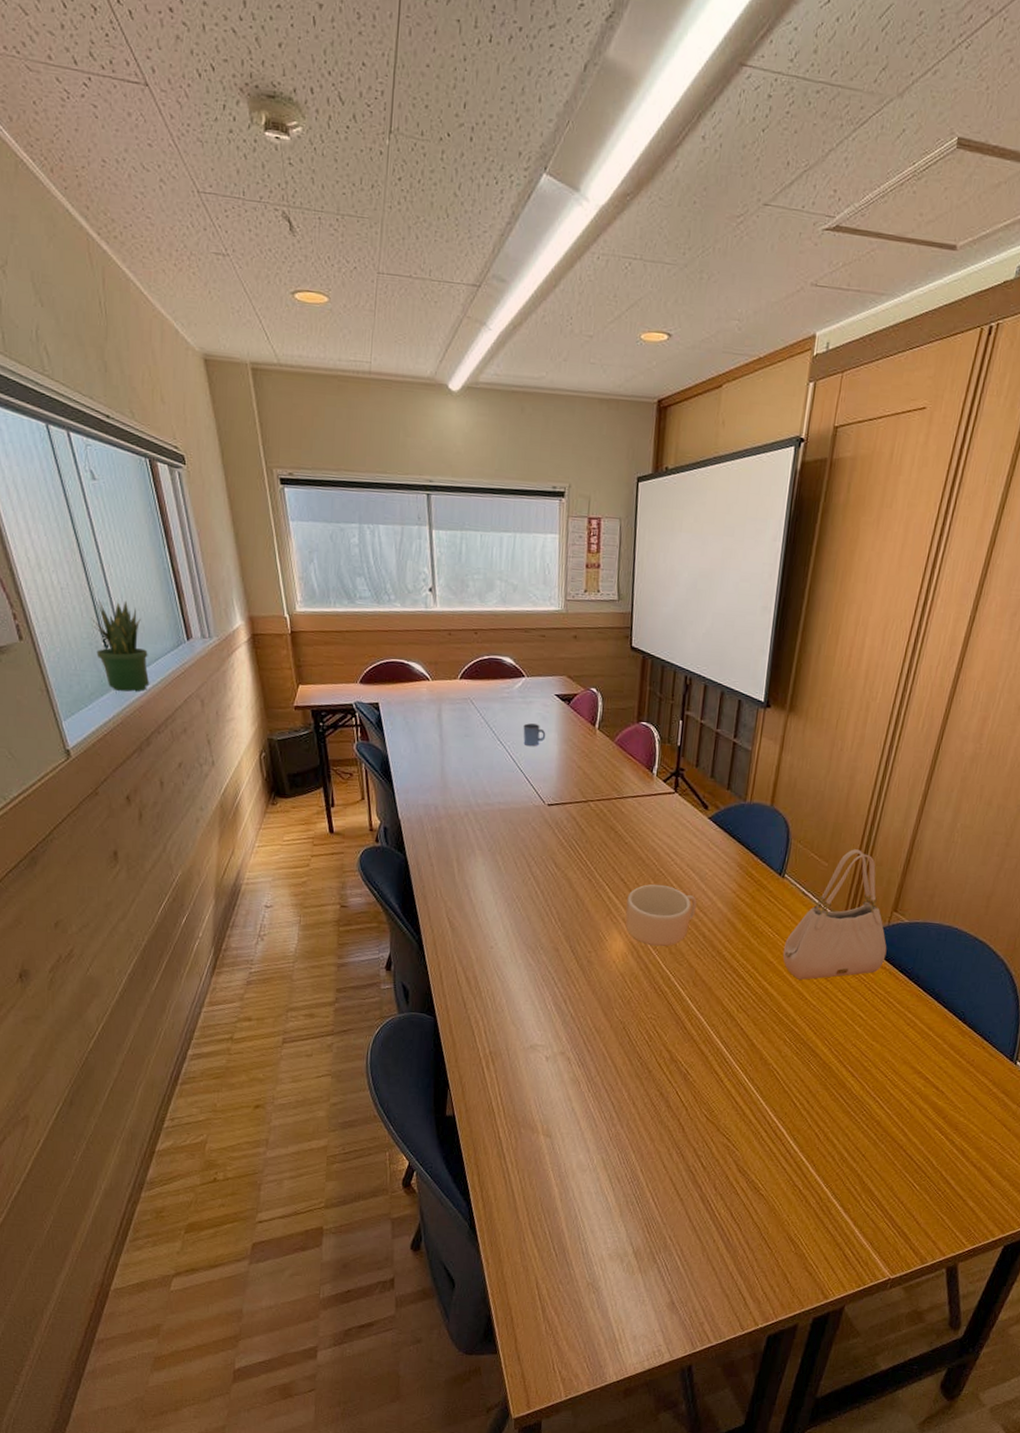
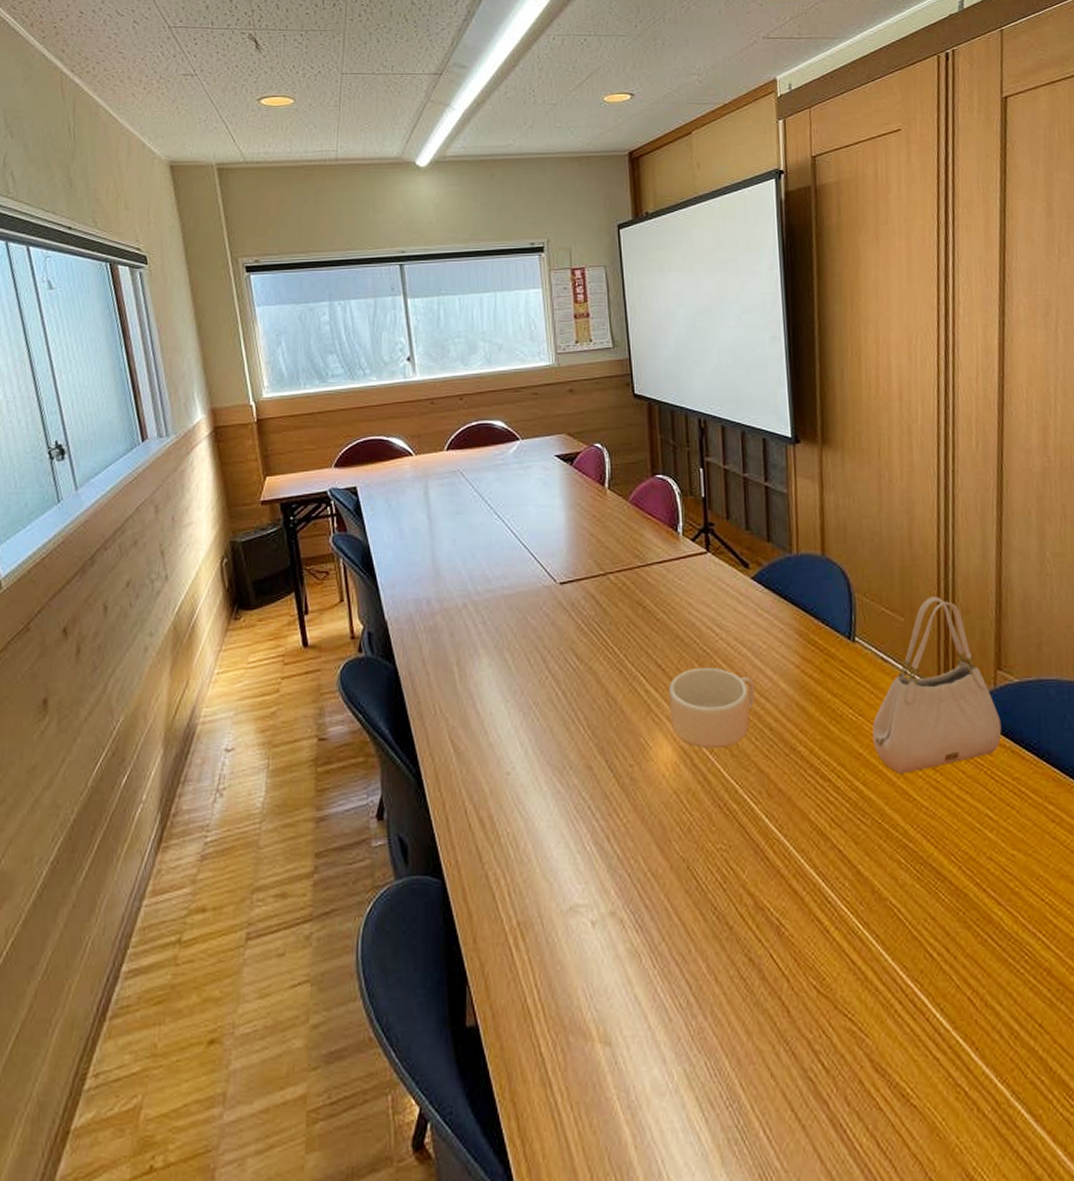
planter: present [92,599,150,693] -> none [38,407,98,507]
mug: present [523,723,546,747] -> none [523,491,549,518]

